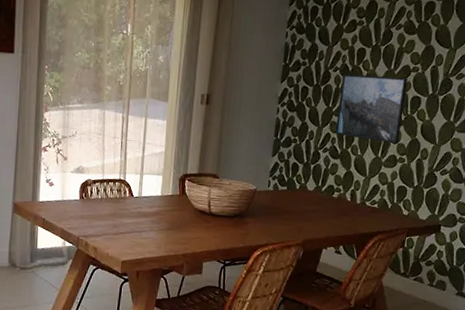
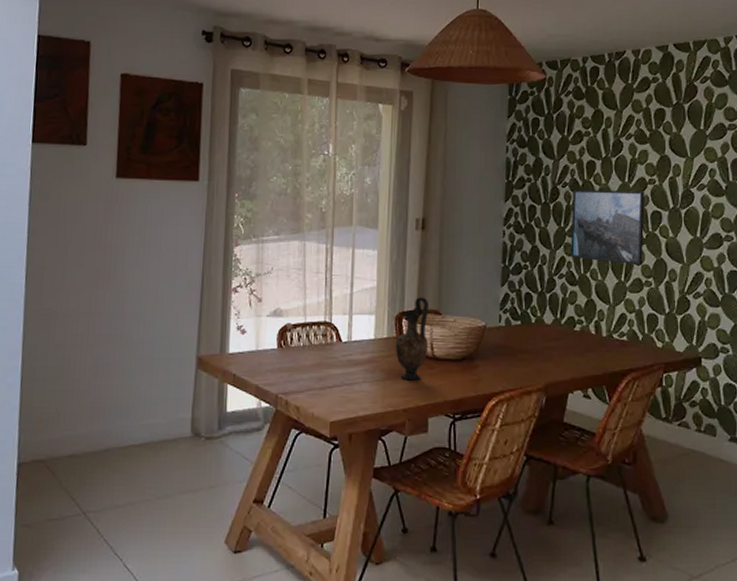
vase: none [178,162,208,232] -> present [395,297,429,381]

